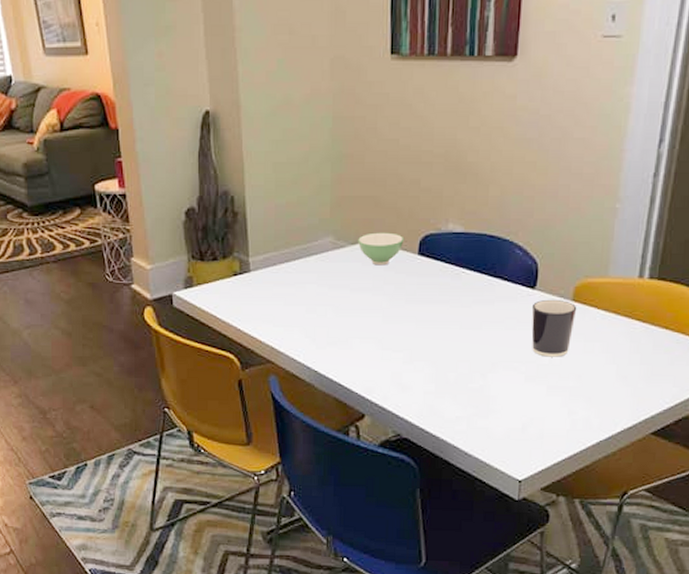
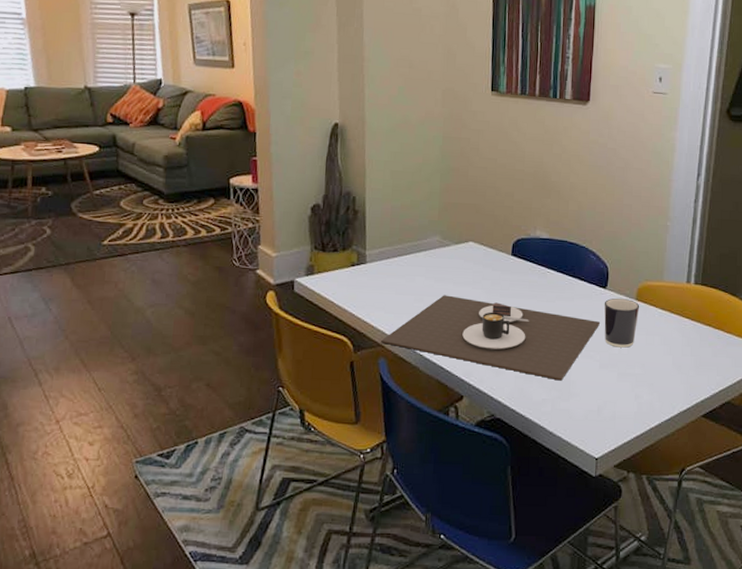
place setting: none [271,304,527,396] -> present [381,295,601,381]
bowl: present [357,232,405,266] -> none [460,234,500,263]

